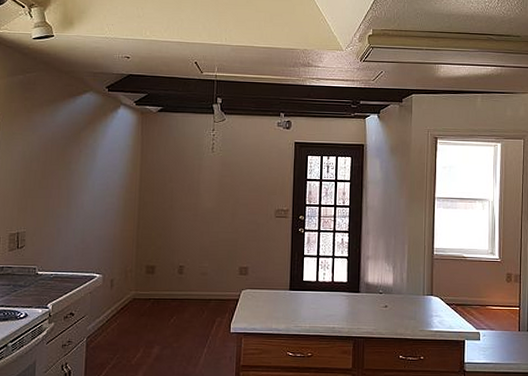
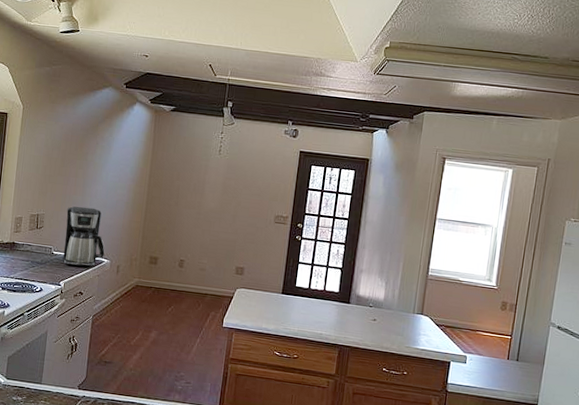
coffee maker: none [48,219,96,285] -> present [62,206,105,267]

